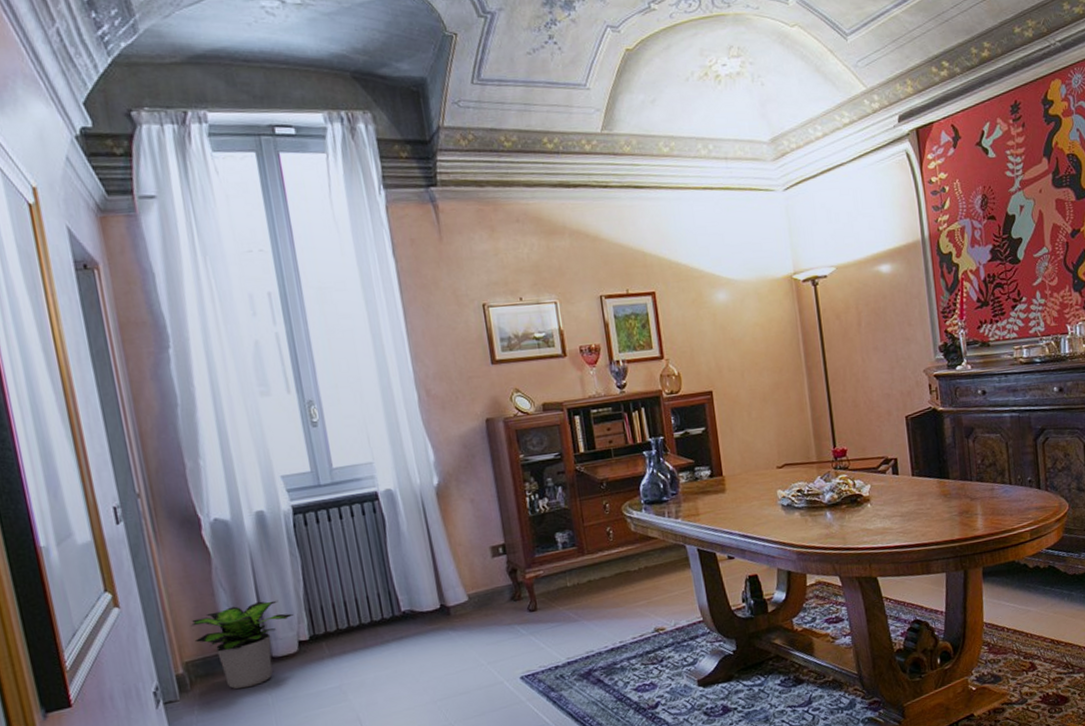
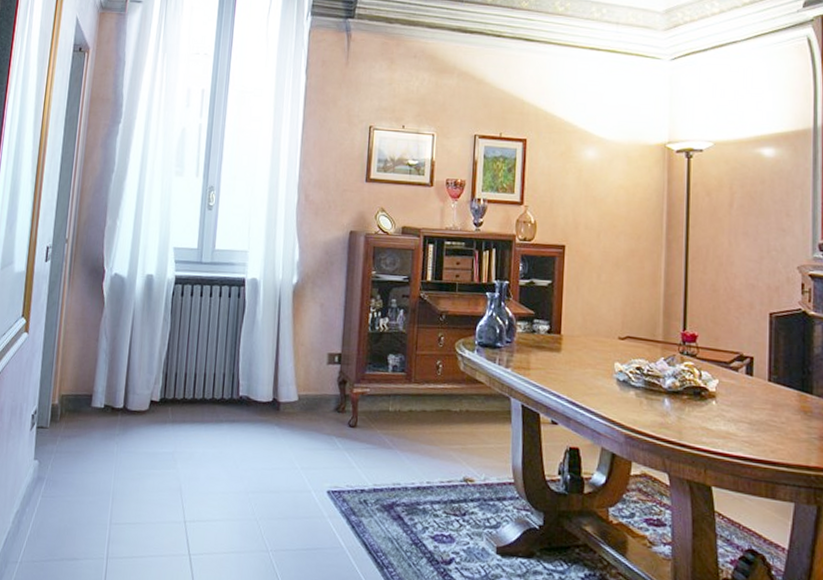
potted plant: present [190,600,294,689] -> none [73,354,153,432]

